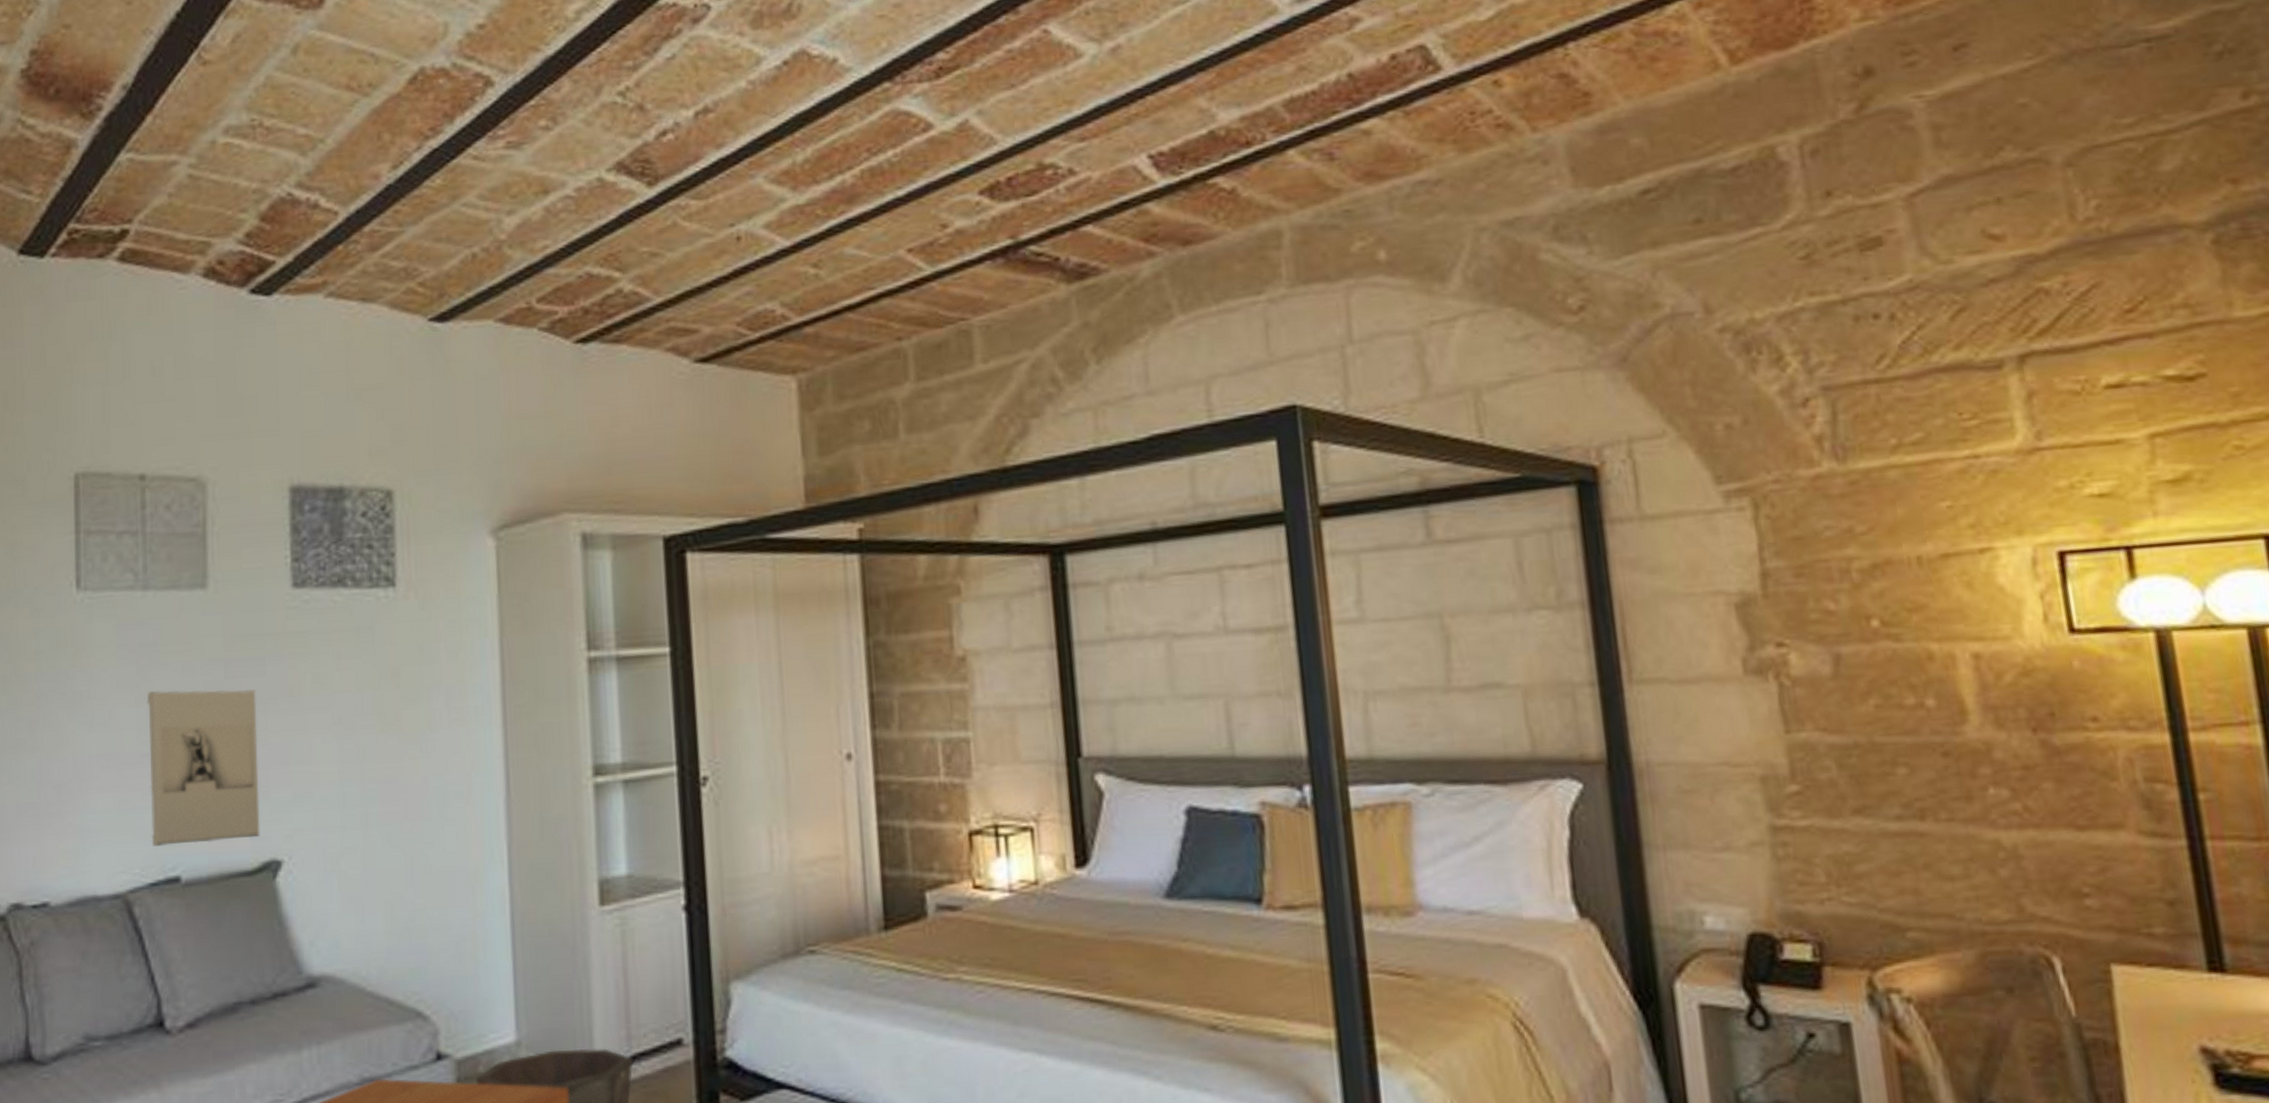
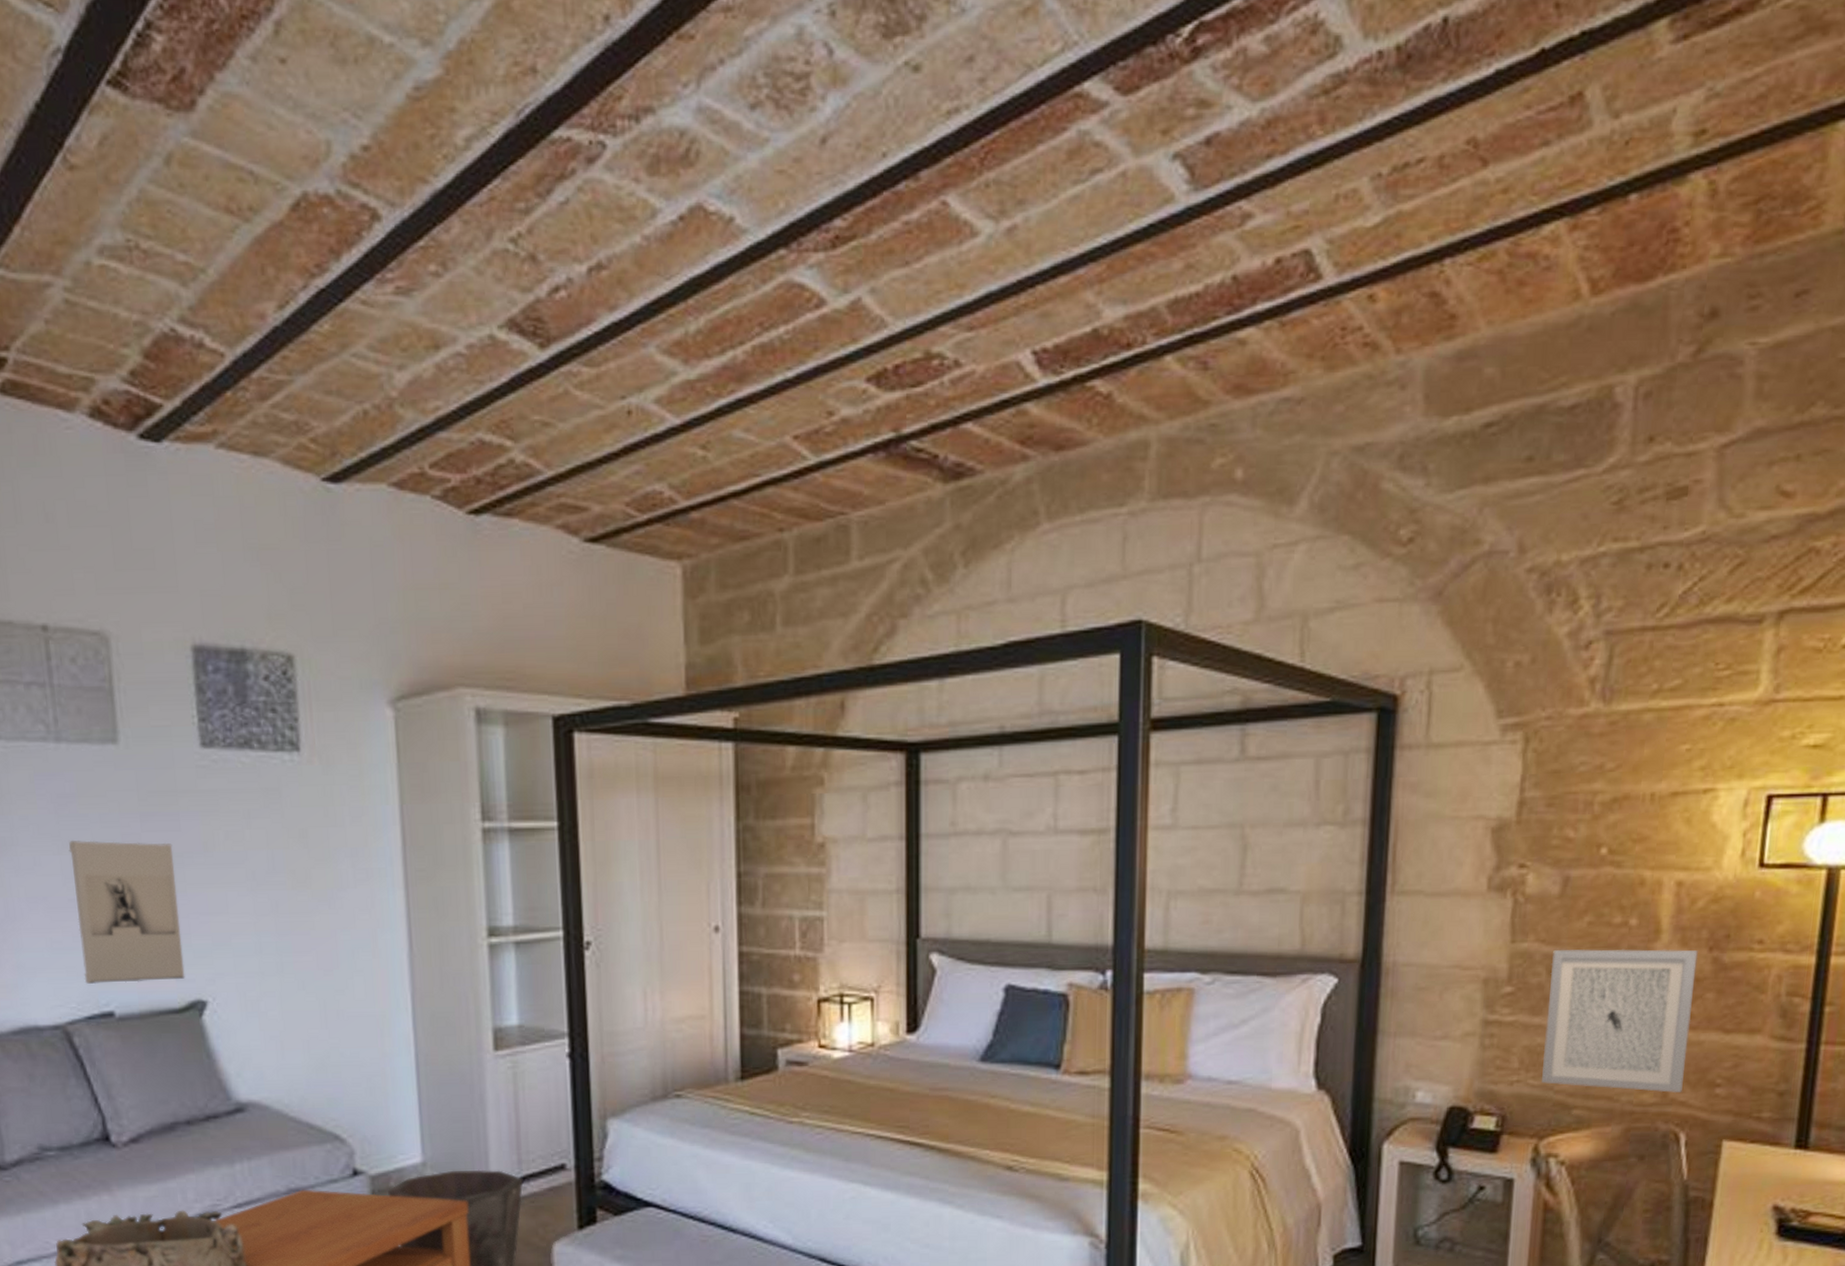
wall art: none [1839,732,2042,907] -> present [1542,949,1698,1094]

